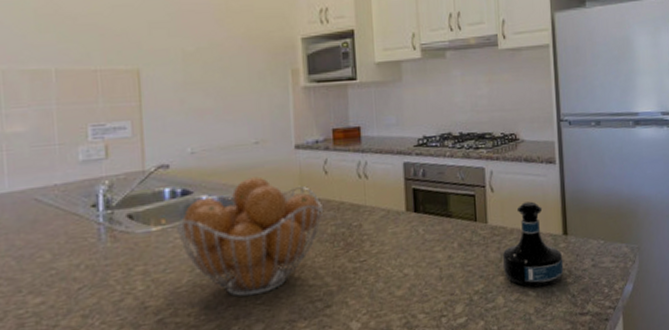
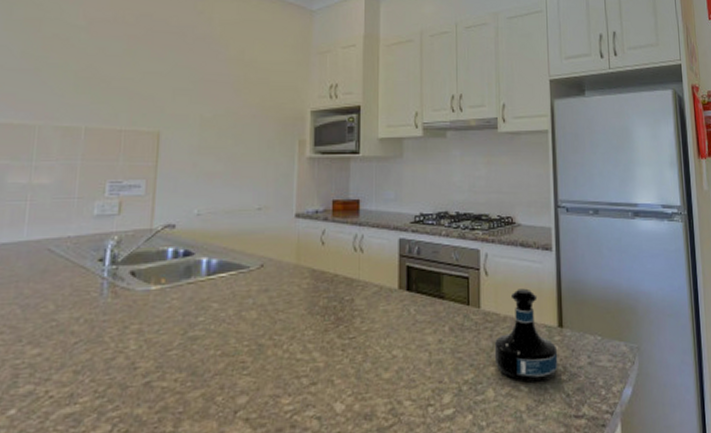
fruit basket: present [175,177,324,297] -> none [173,242,318,366]

